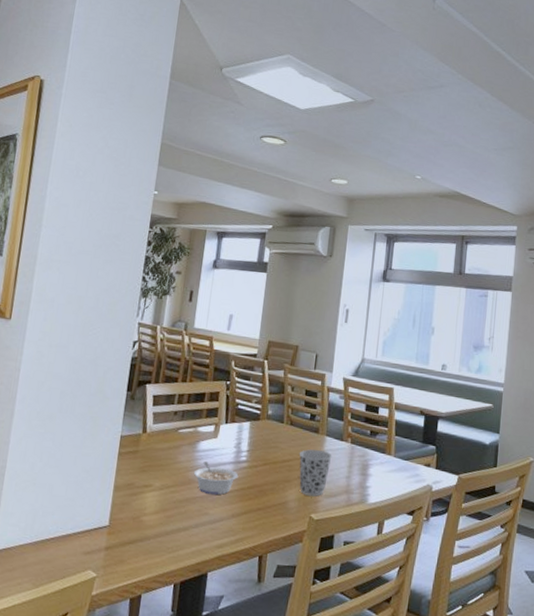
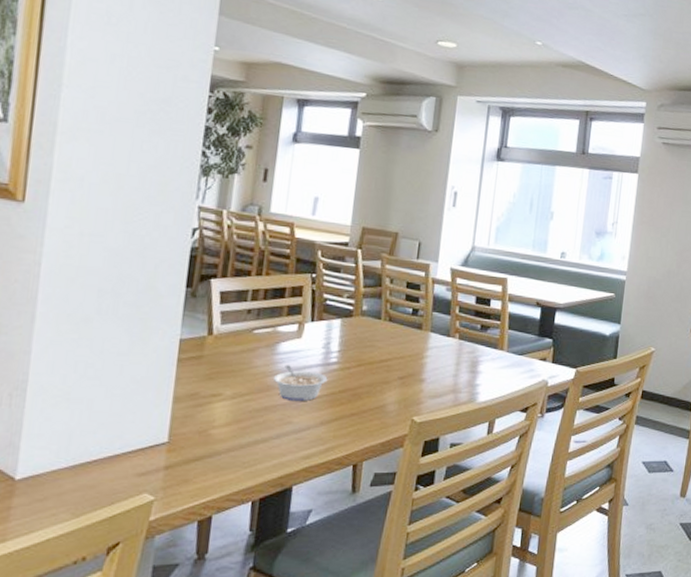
cup: present [299,449,332,496] -> none [399,347,438,398]

